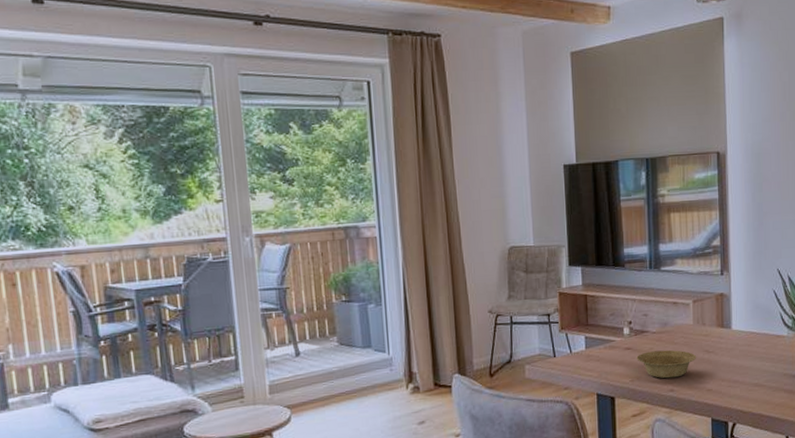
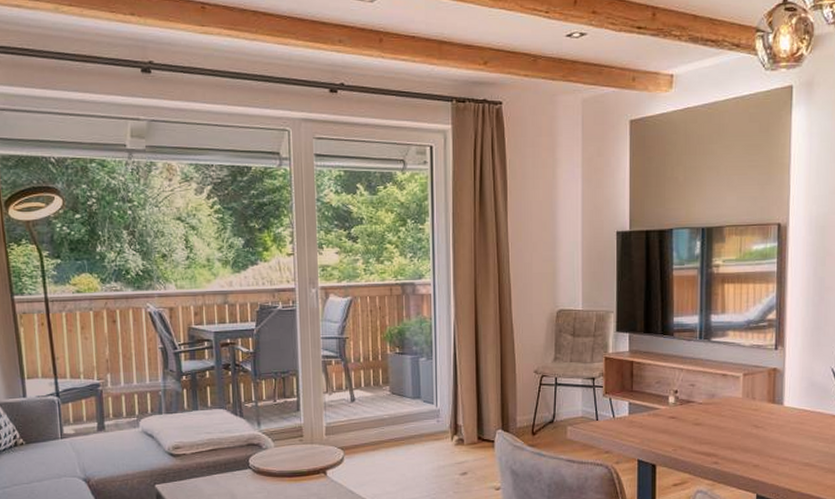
bowl: present [636,349,697,379] -> none [681,421,745,451]

